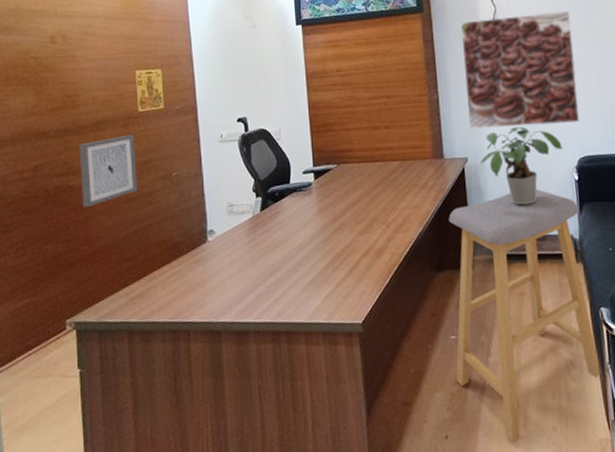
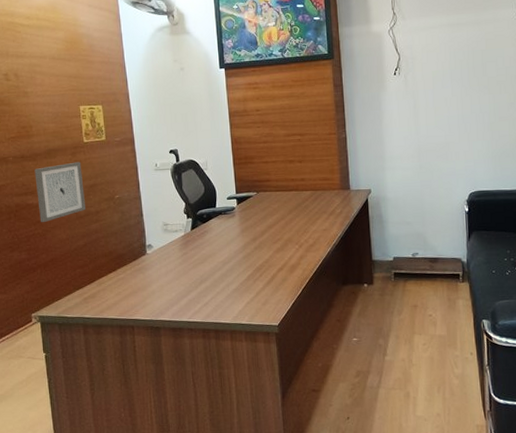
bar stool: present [449,189,602,443] -> none [353,218,481,425]
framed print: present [460,11,580,129] -> none [367,61,472,165]
potted plant: present [479,126,563,205] -> none [381,163,455,232]

